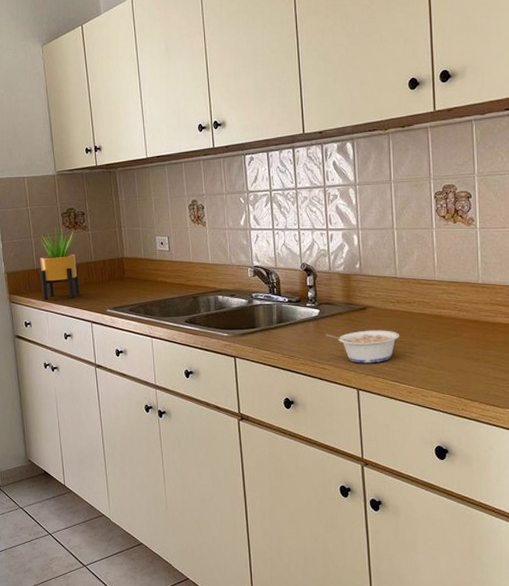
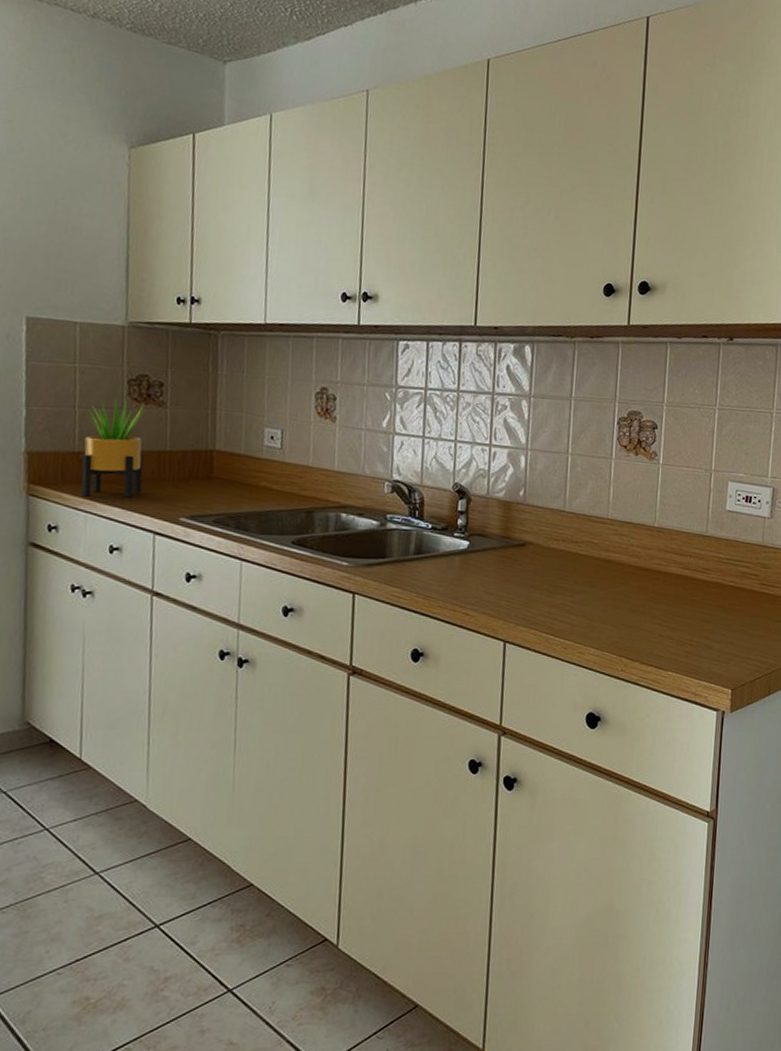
legume: present [325,330,400,363] -> none [473,570,561,611]

